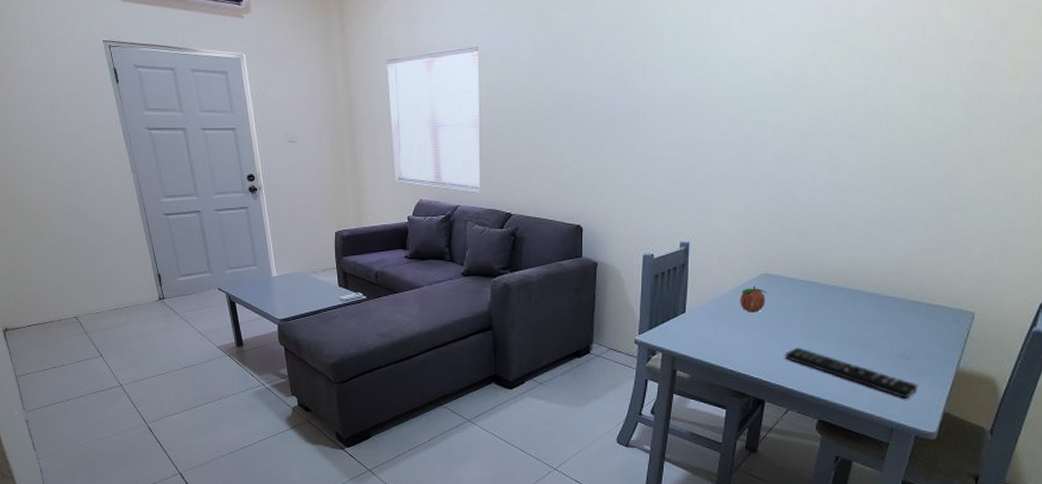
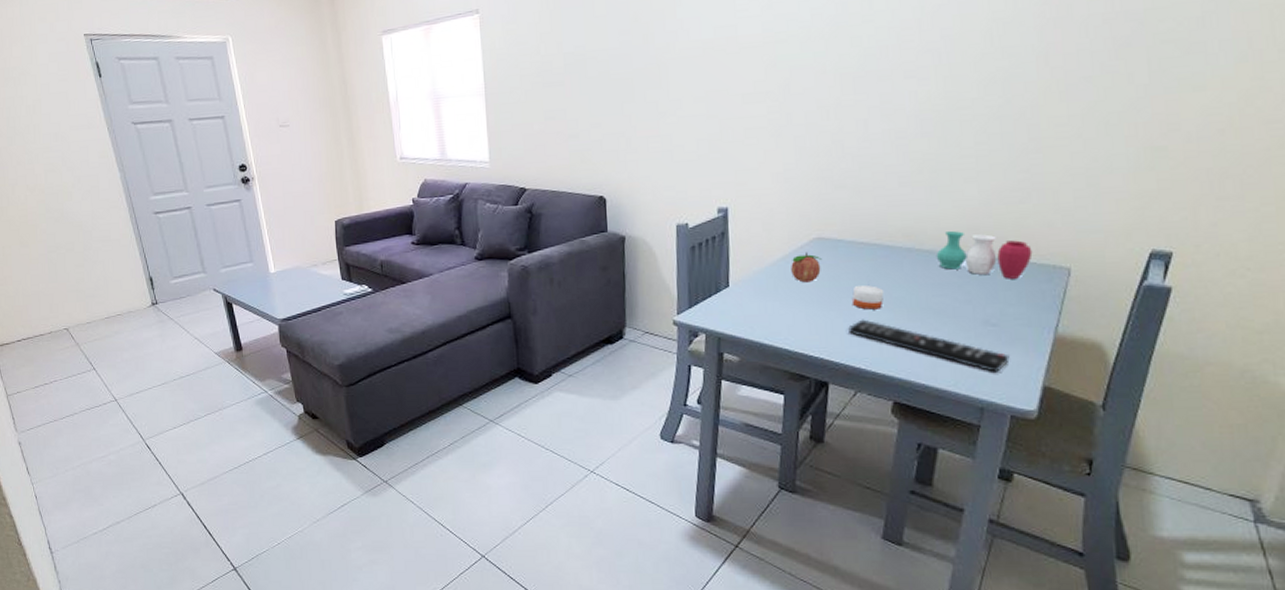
candle: none [789,317,818,339] -> present [851,284,884,310]
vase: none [864,275,944,319] -> present [936,231,1033,279]

